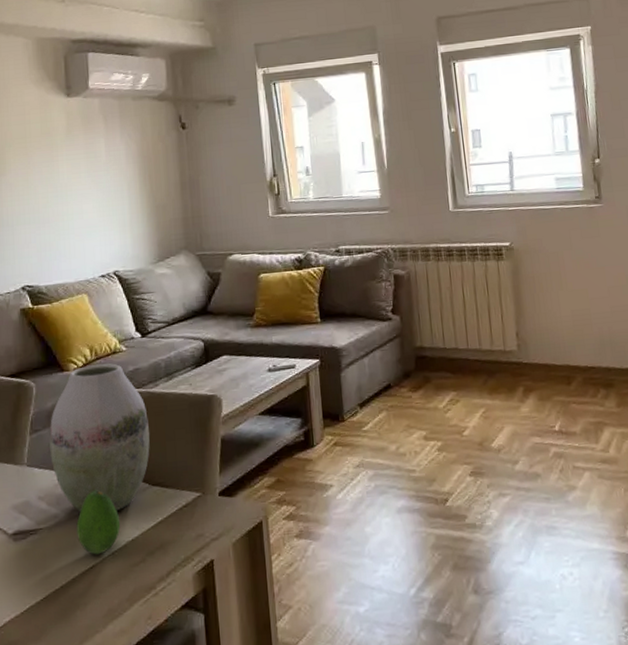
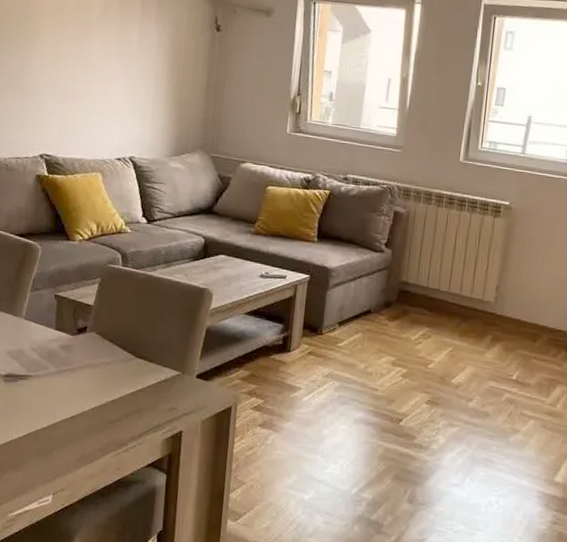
vase: present [49,363,150,513] -> none [47,239,142,373]
fruit: present [76,490,121,555] -> none [62,351,103,408]

